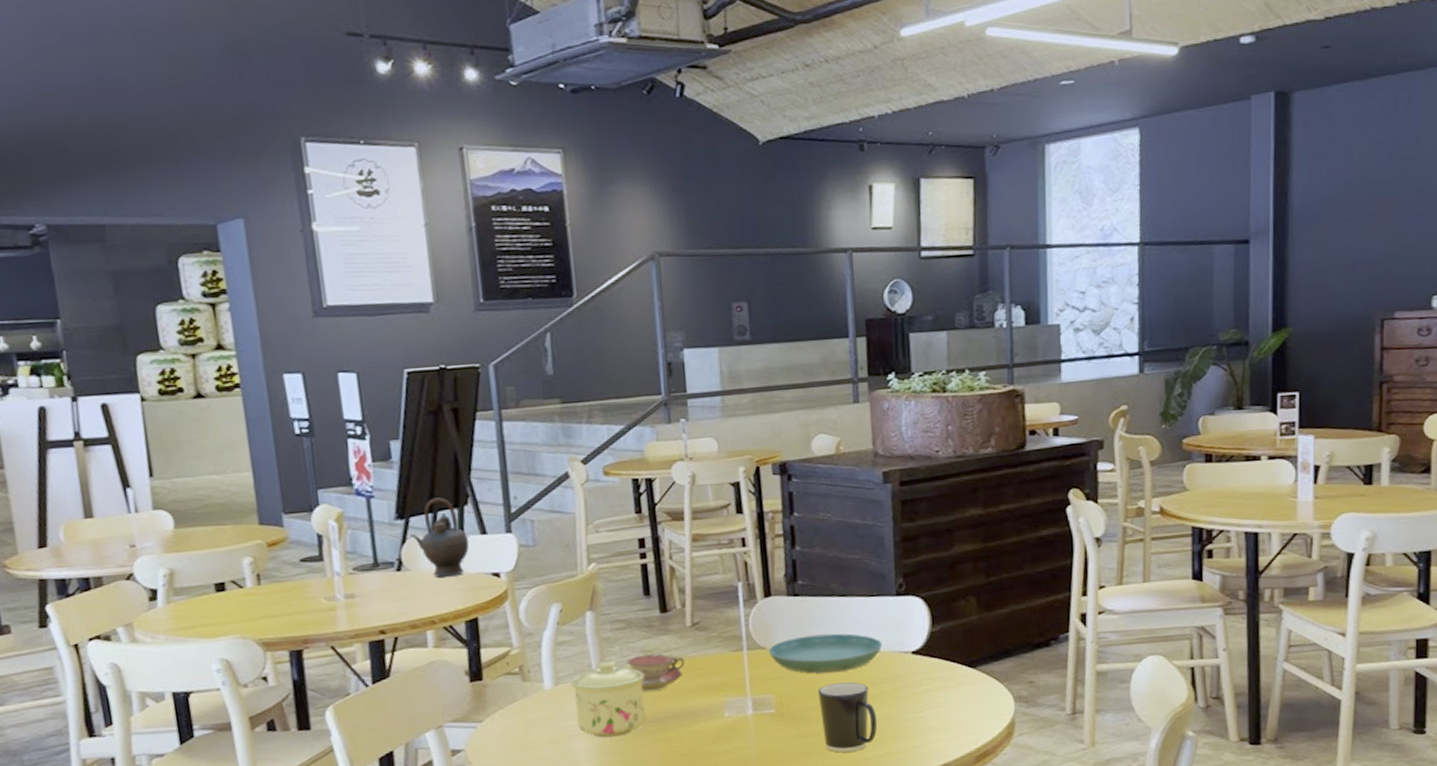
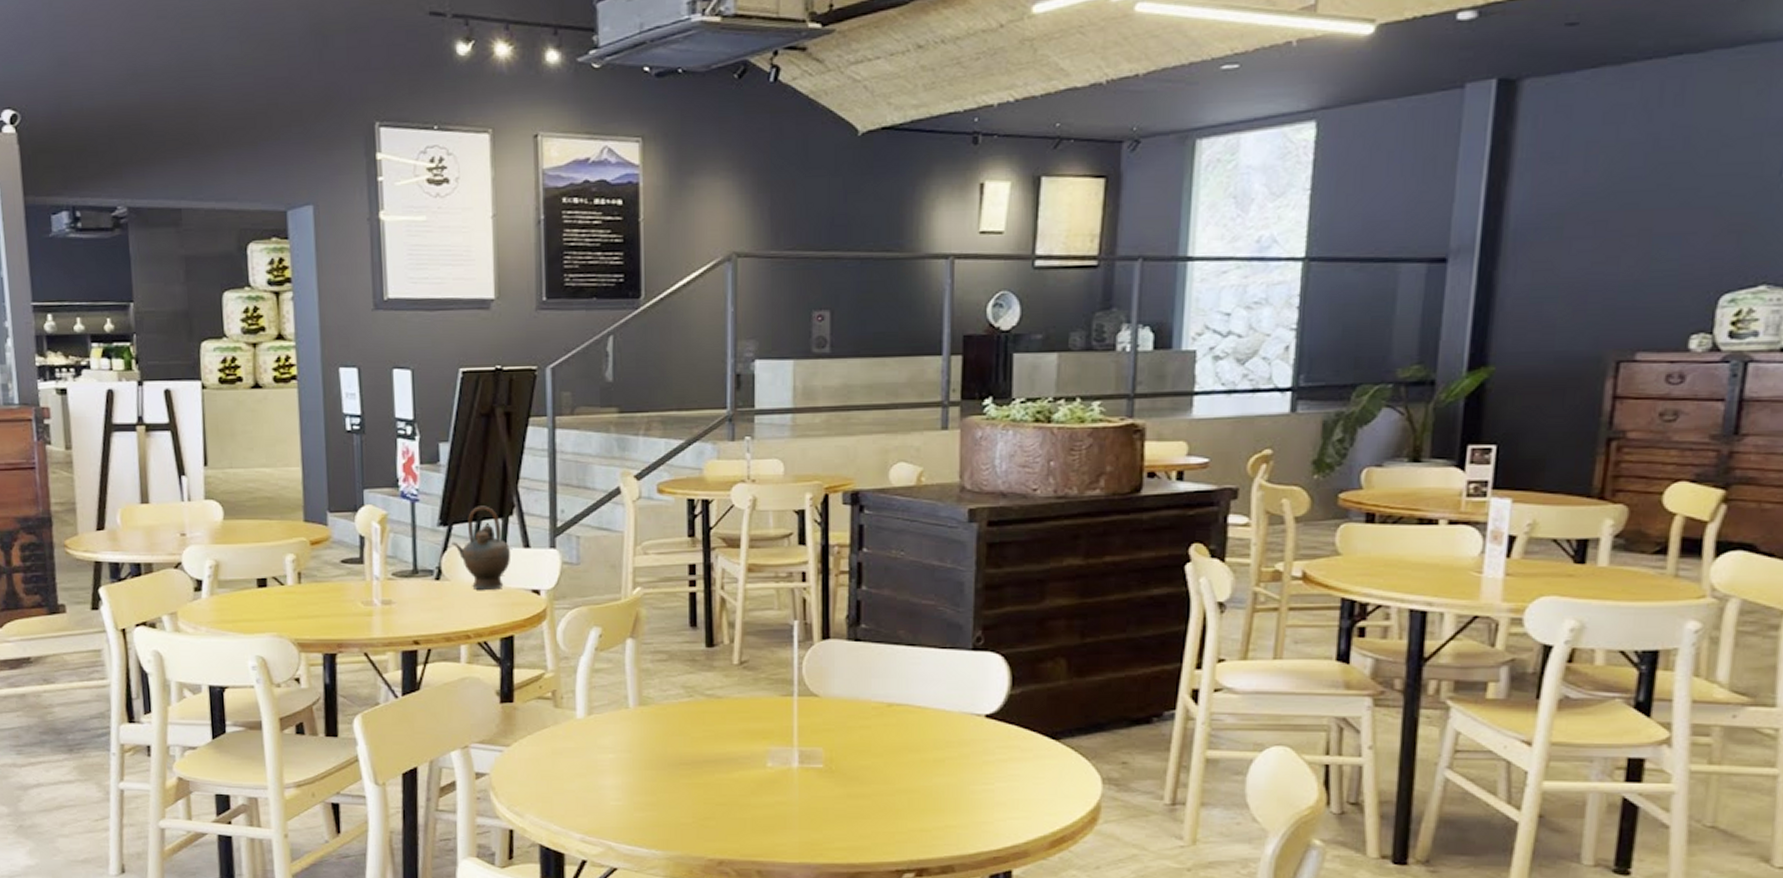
sugar bowl: present [570,659,646,738] -> none [604,693,683,776]
teacup: present [626,654,685,691] -> none [665,690,729,731]
saucer: present [768,633,883,673] -> none [821,686,952,729]
mug: present [817,682,878,753] -> none [873,741,939,820]

